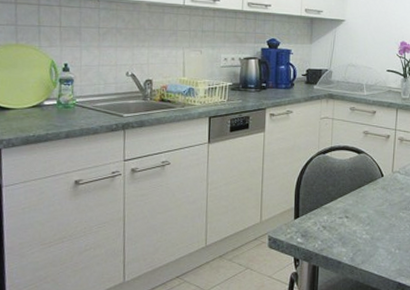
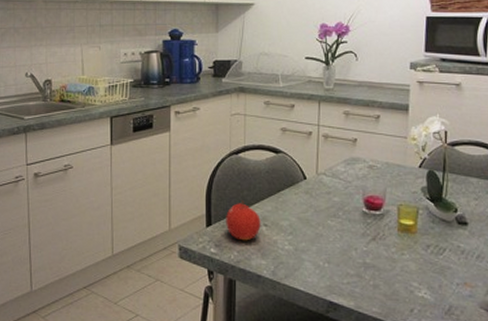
fruit: none [312,195,343,231] -> present [226,200,261,241]

